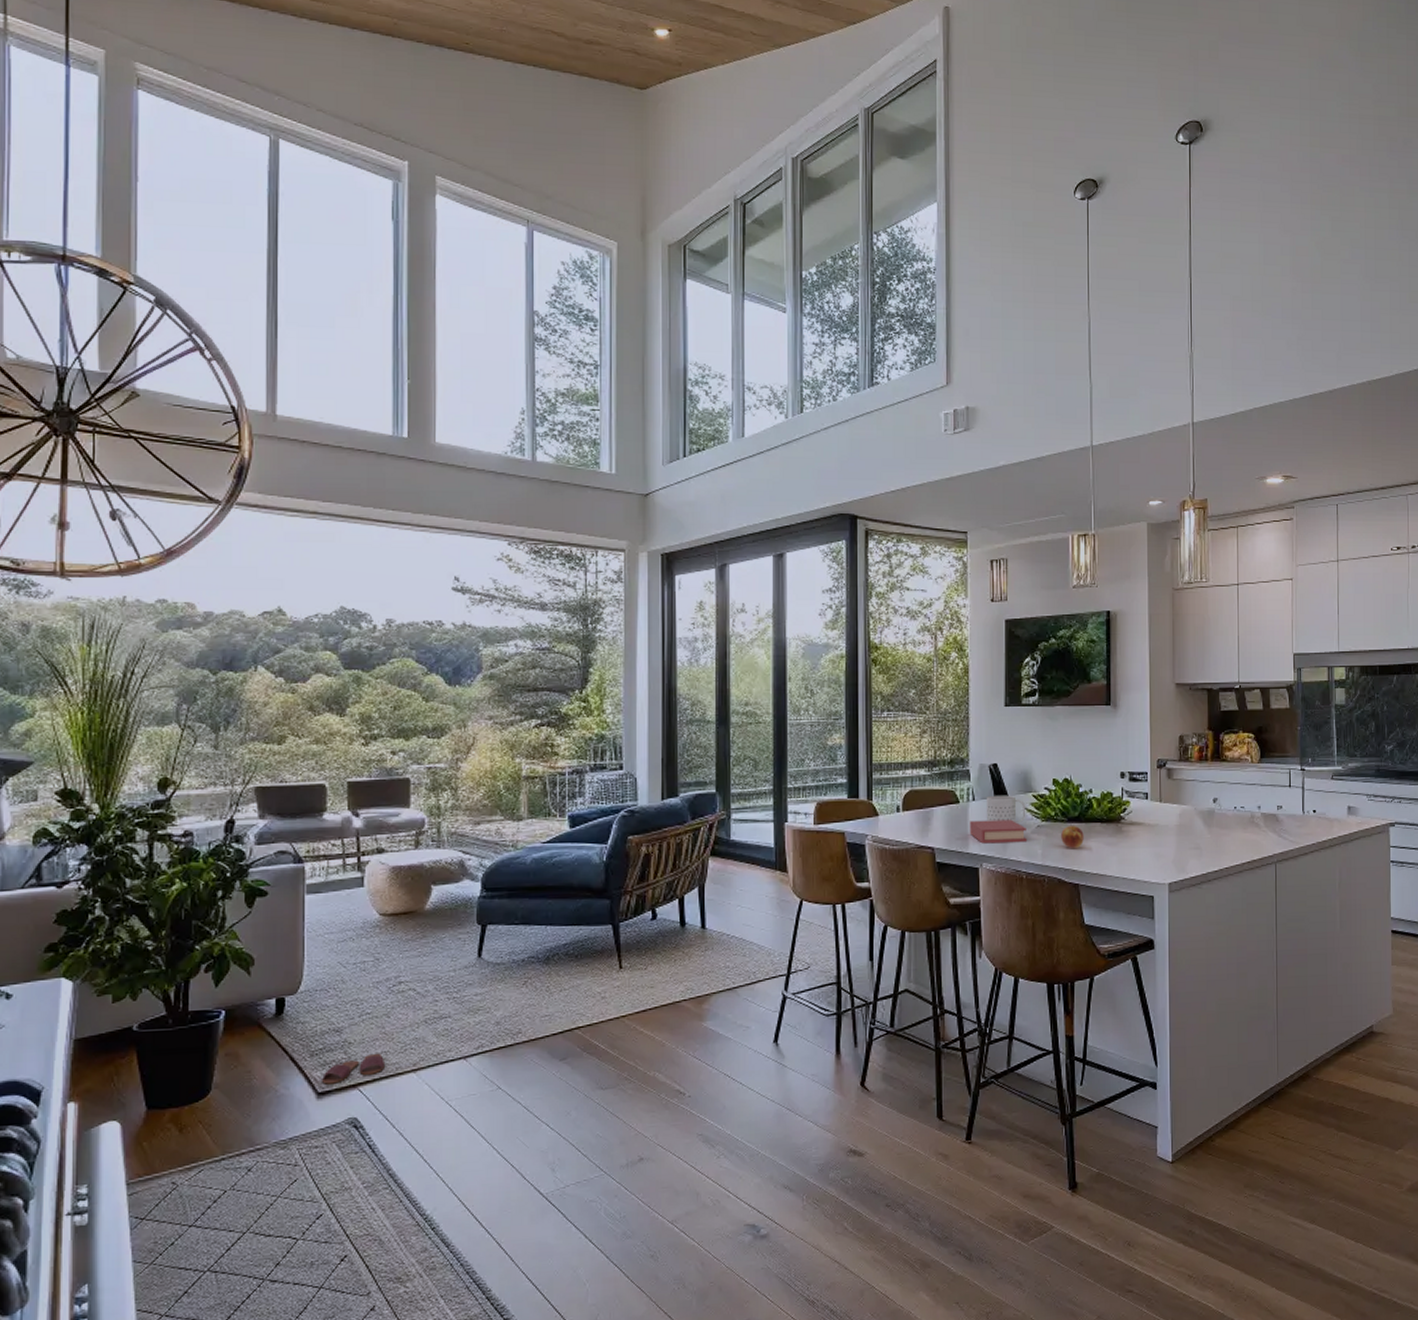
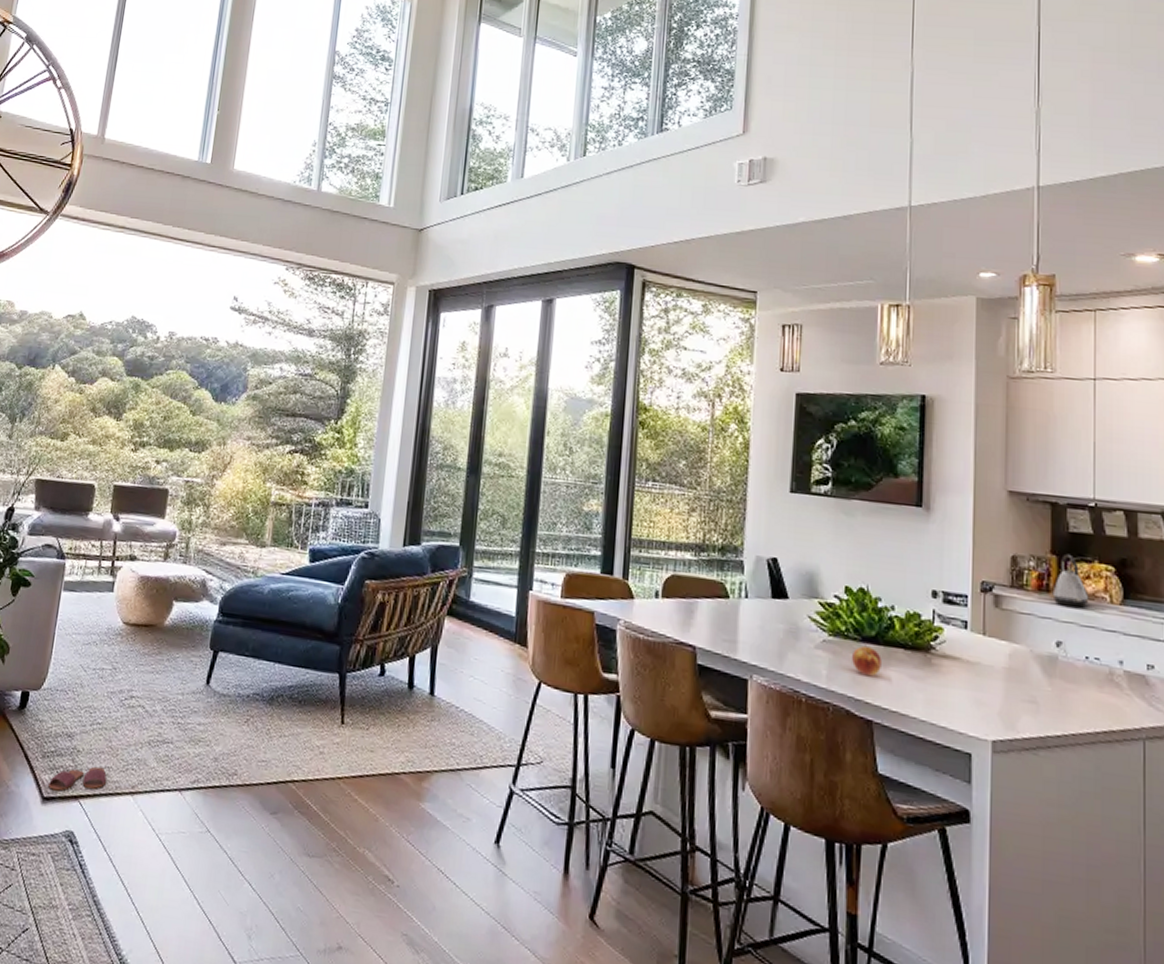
book: present [969,819,1028,844] -> none [739,621,810,658]
mug: present [986,795,1026,824] -> none [761,595,810,634]
kettle: none [1209,728,1236,770] -> present [1052,553,1089,608]

